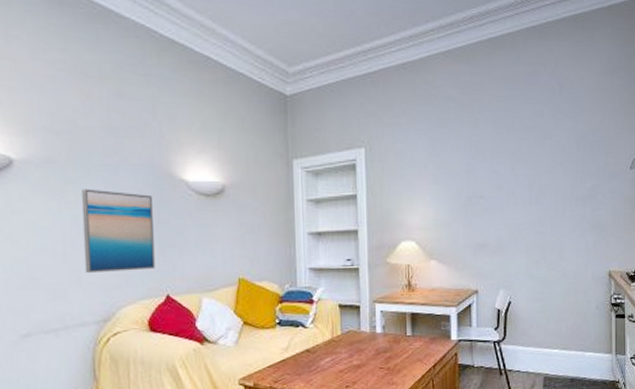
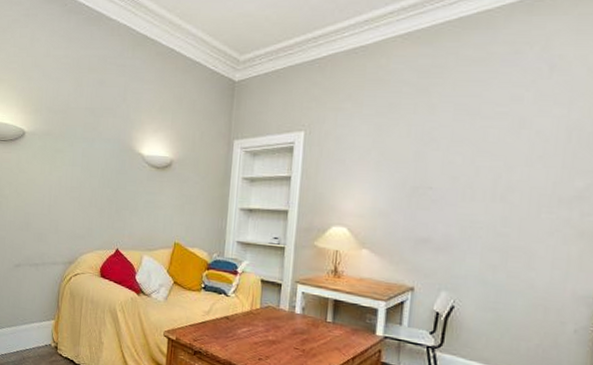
wall art: present [81,189,155,274] -> none [61,156,115,226]

